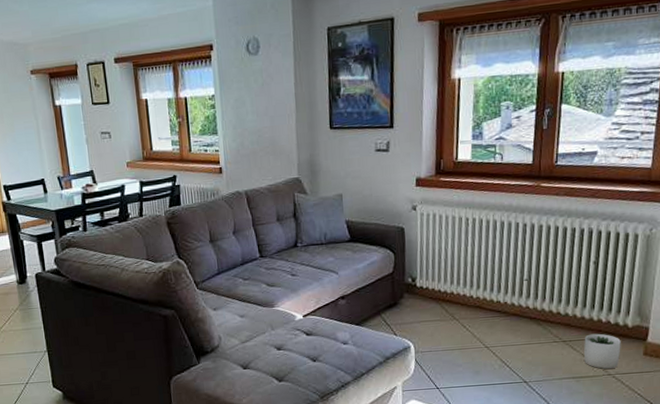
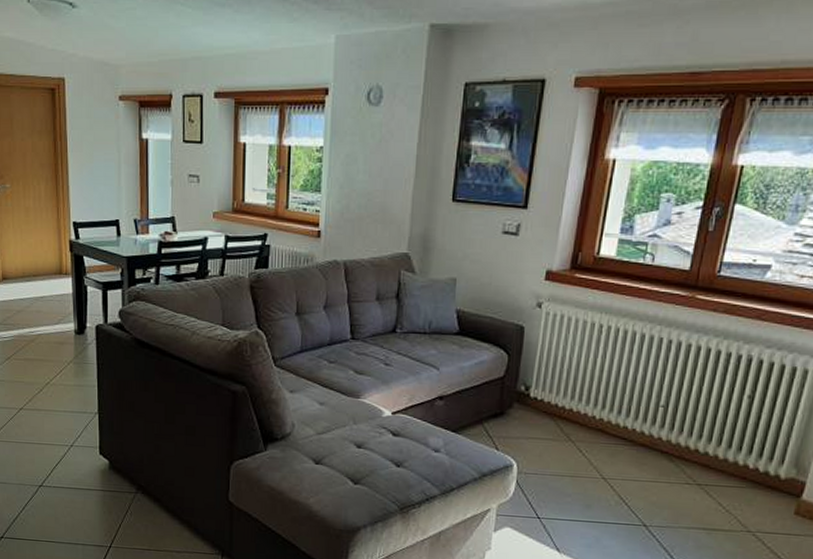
planter: present [584,333,621,370] -> none [720,480,769,526]

